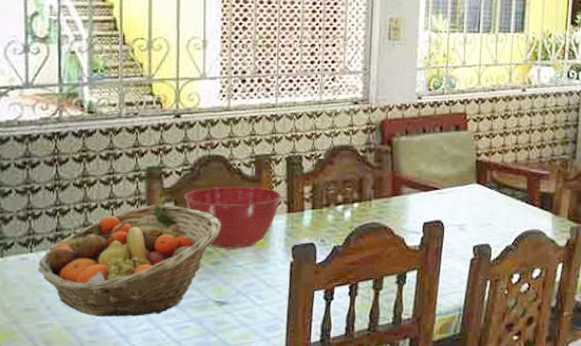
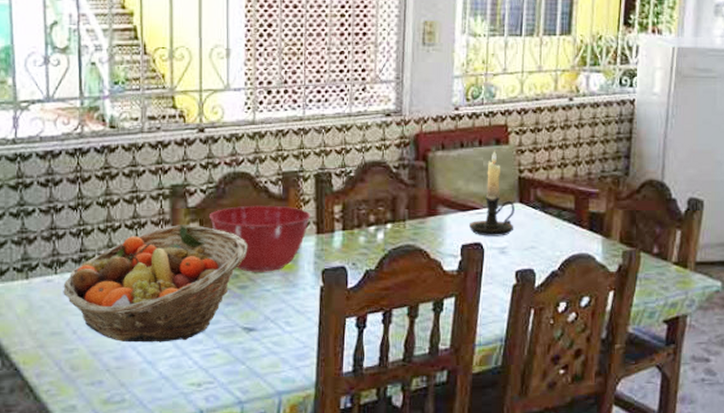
candle holder: none [431,136,472,214] -> present [469,150,514,236]

